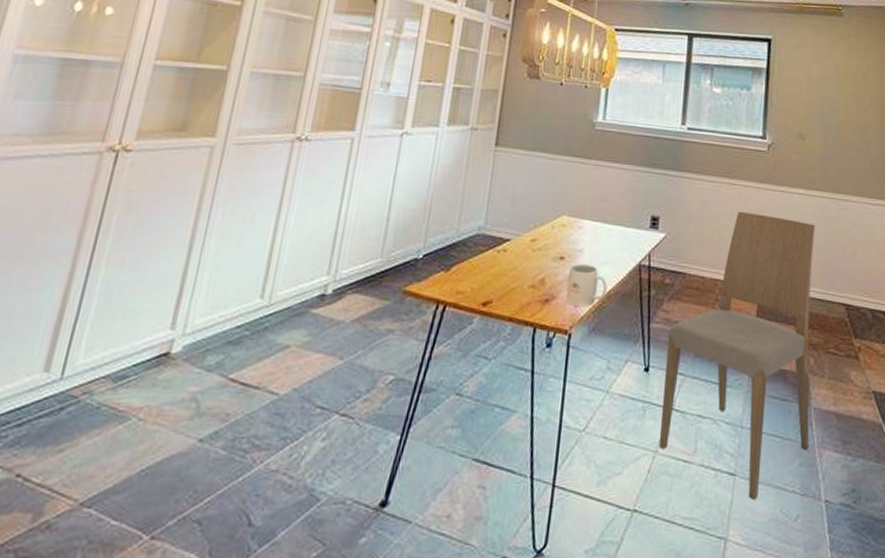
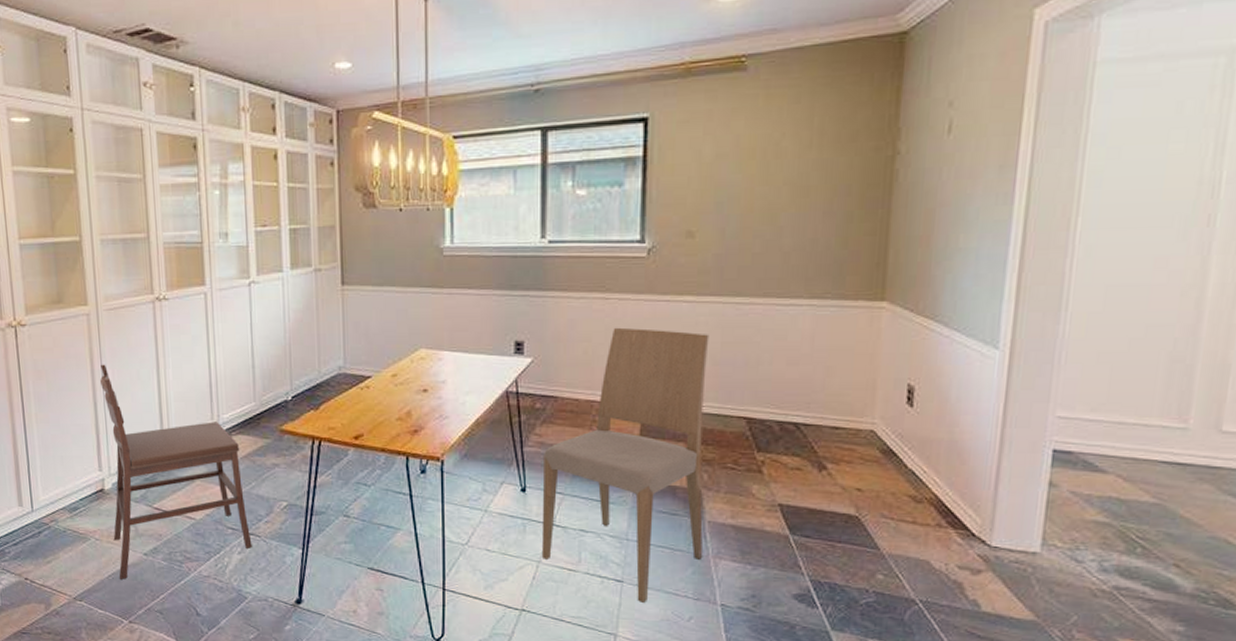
dining chair: none [155,202,353,475] -> present [100,364,252,579]
mug: present [566,264,607,308] -> none [433,395,475,436]

